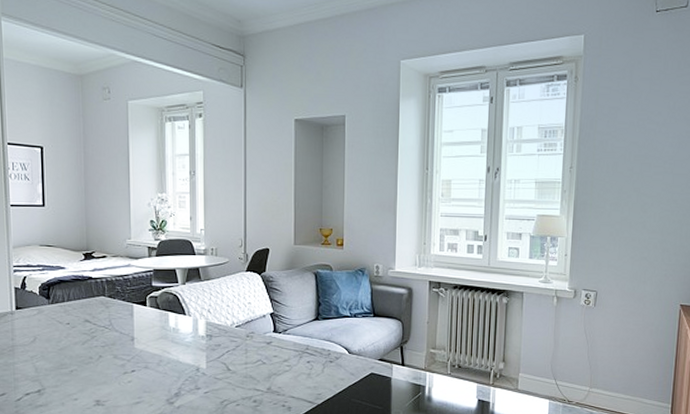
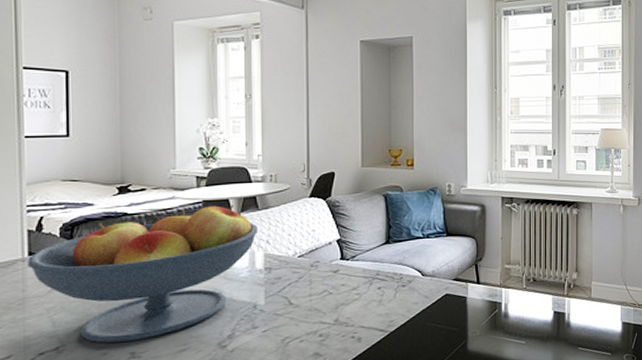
fruit bowl: none [15,274,201,391] -> present [28,205,259,344]

